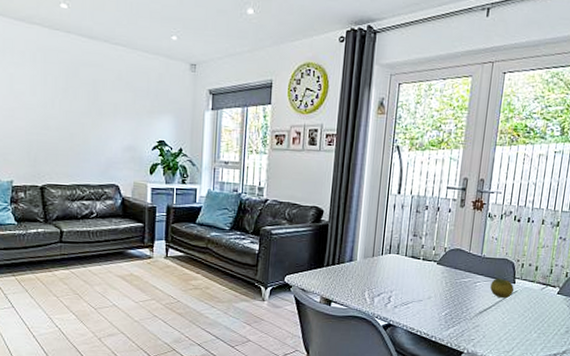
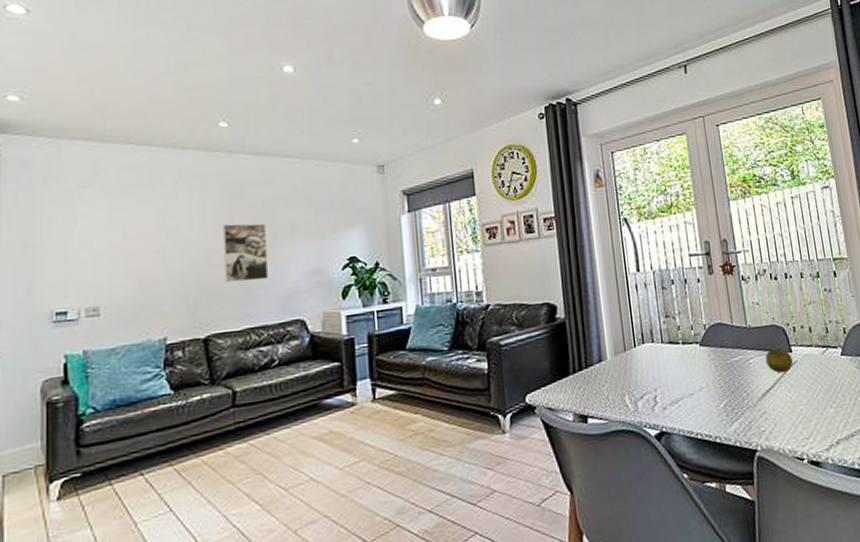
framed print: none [58,96,94,148] -> present [222,223,269,283]

